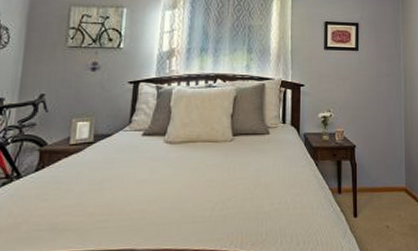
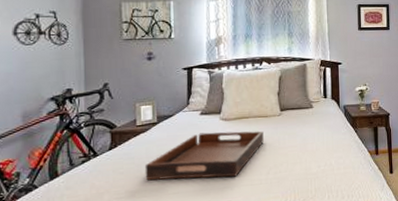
serving tray: none [71,156,212,212] -> present [144,130,264,181]

